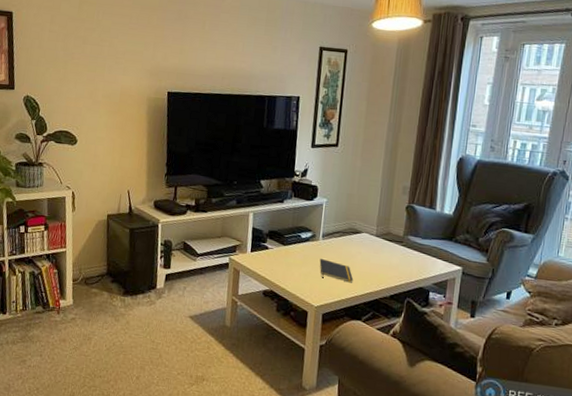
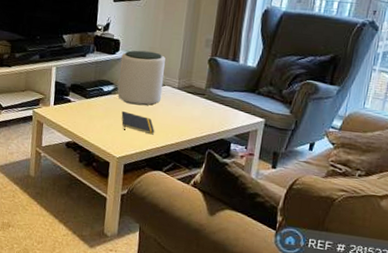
plant pot: none [316,196,363,253] -> present [118,50,165,106]

